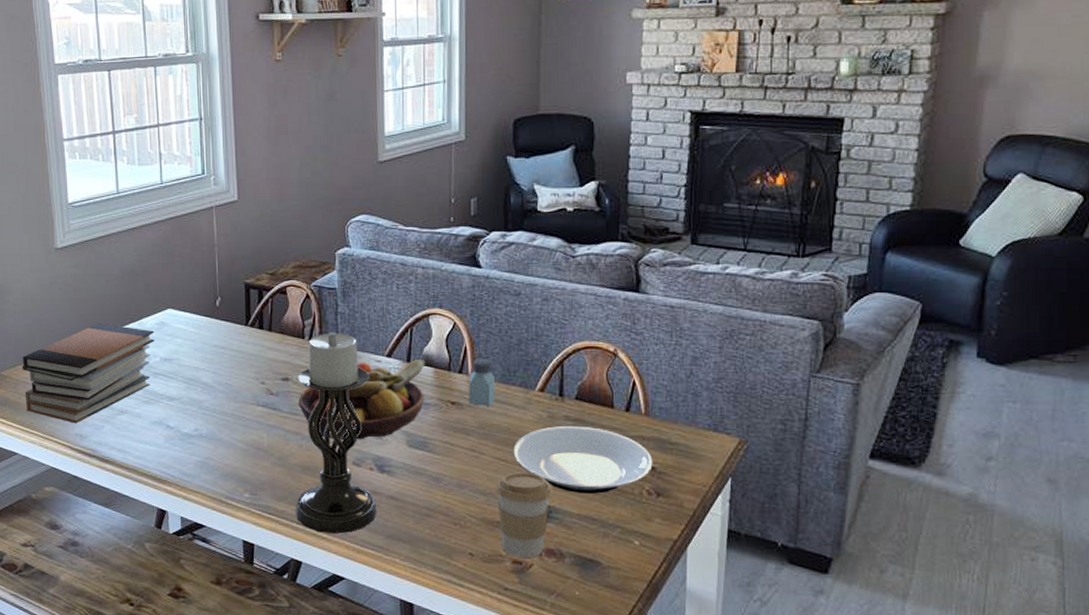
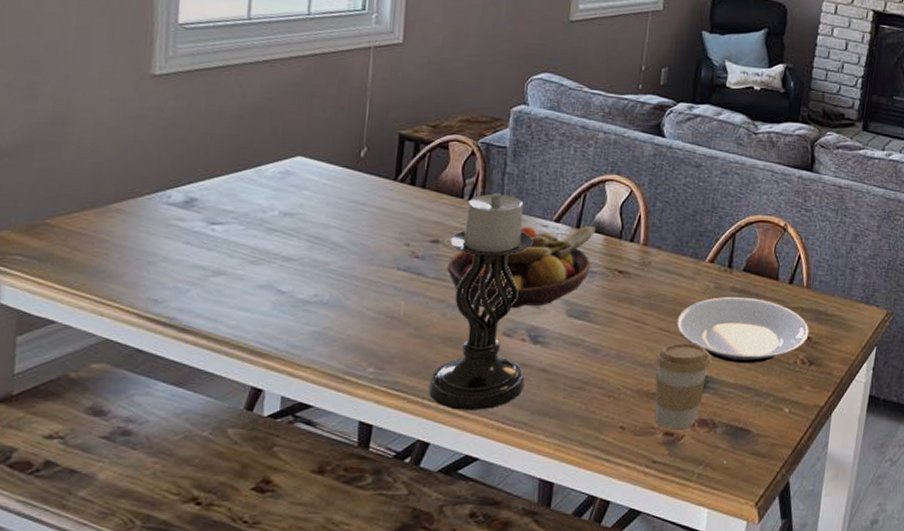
book stack: present [22,322,155,424] -> none [78,166,276,286]
saltshaker: present [468,359,496,406] -> none [637,228,667,276]

